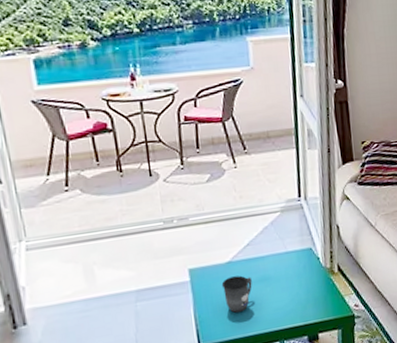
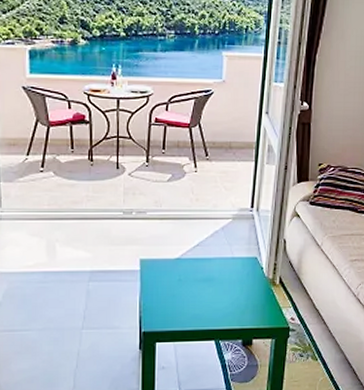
mug: present [221,275,252,314] -> none [168,273,197,307]

